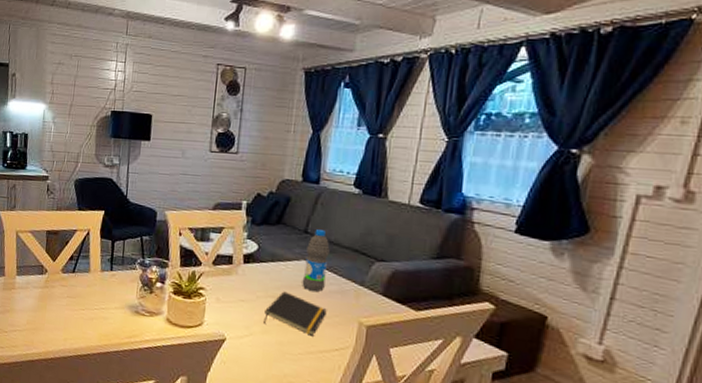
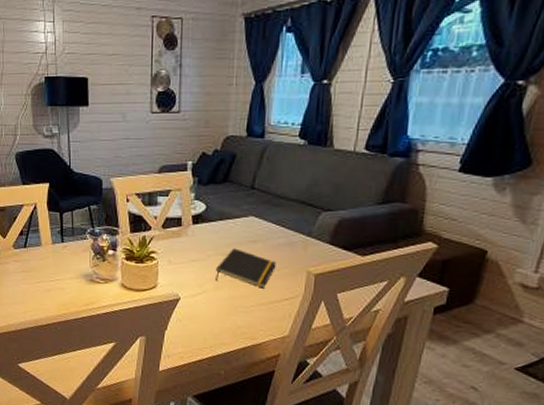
water bottle: present [302,229,330,292] -> none [251,185,277,245]

